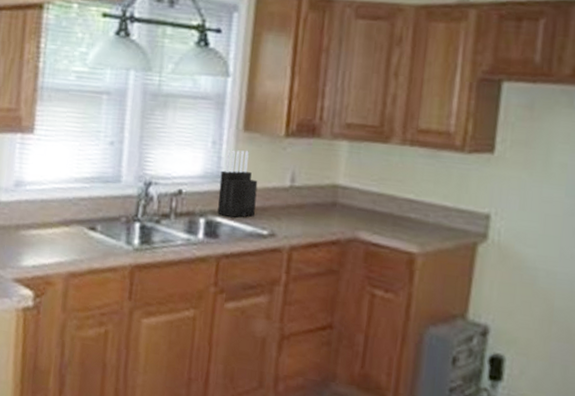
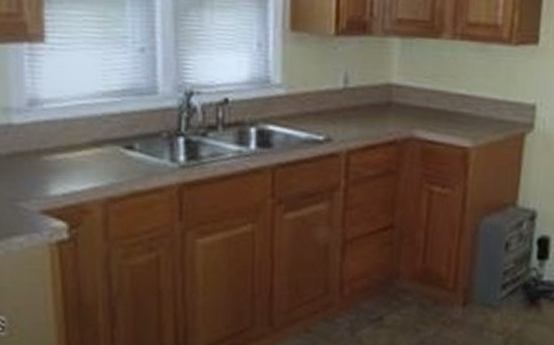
knife block: present [217,149,258,218] -> none [268,51,310,125]

